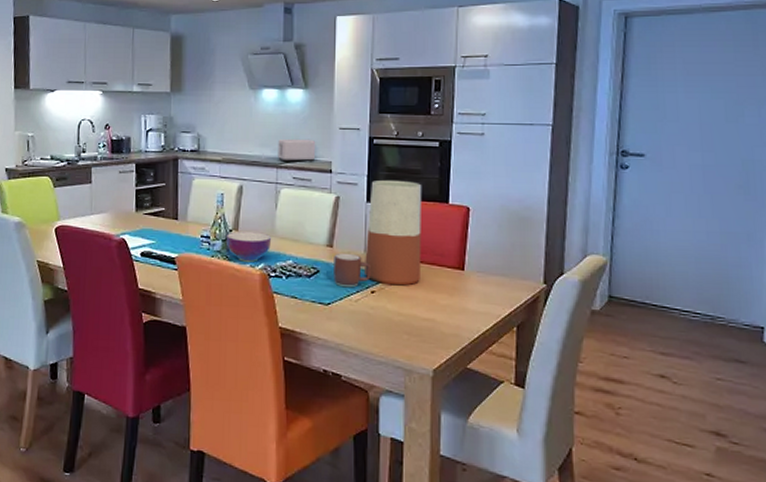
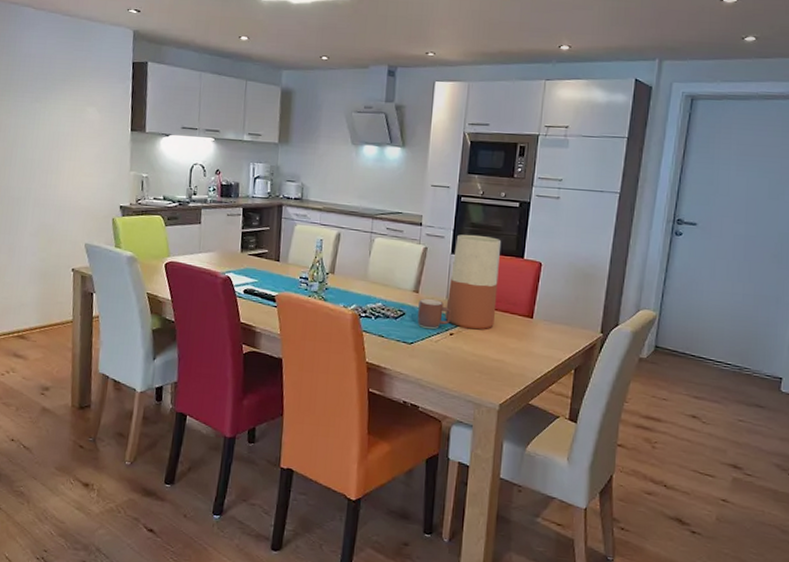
bowl: present [225,231,272,263] -> none [322,274,365,304]
toaster: present [278,138,316,162] -> none [374,192,410,215]

